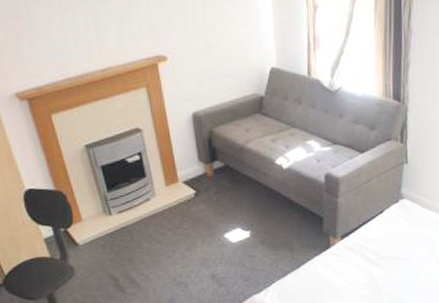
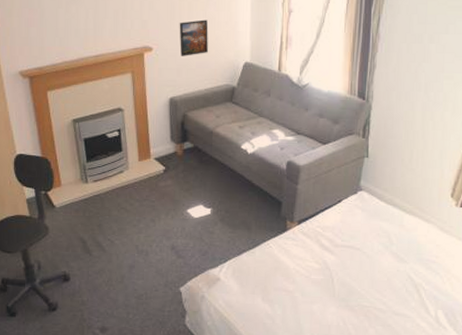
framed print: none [194,21,229,65] -> present [179,19,208,56]

